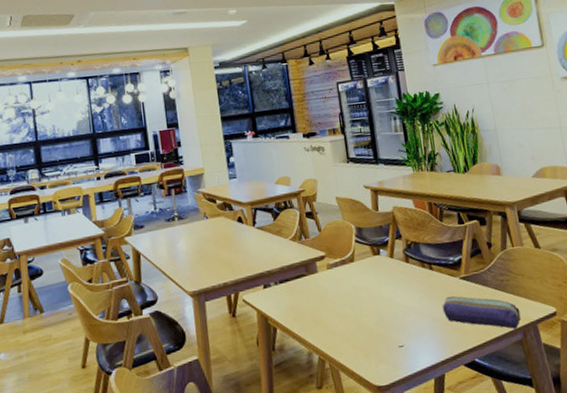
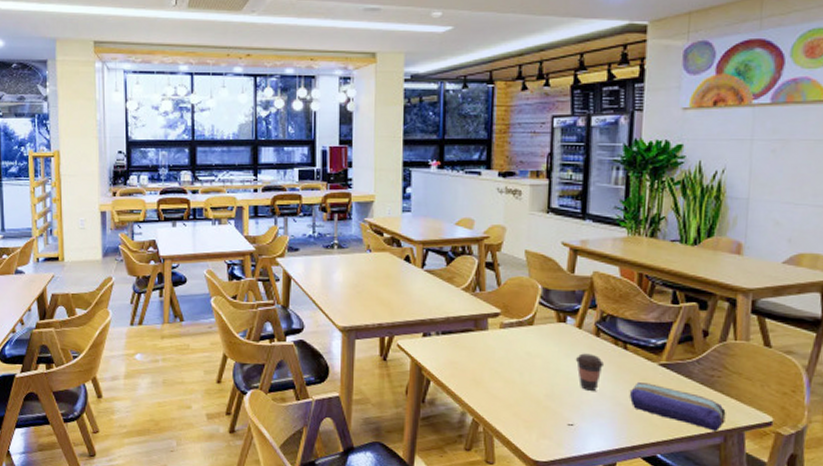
coffee cup: none [393,278,417,312] -> present [575,353,603,391]

